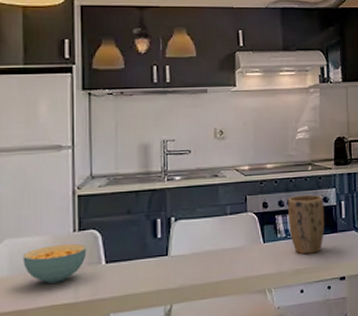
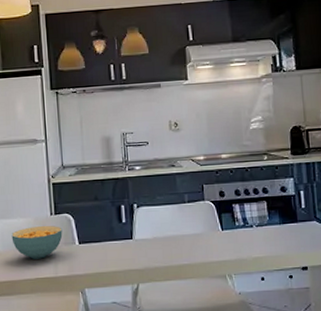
plant pot: present [288,194,325,255] -> none [244,184,284,243]

